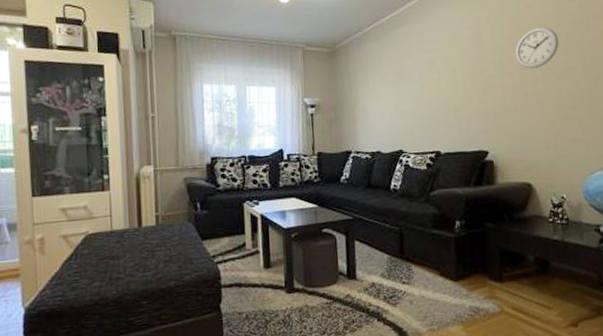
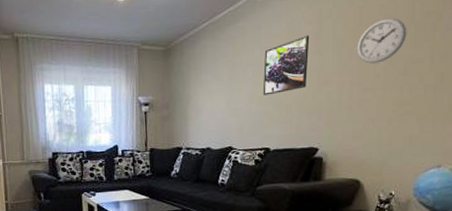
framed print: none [428,40,472,98] -> present [263,35,310,96]

